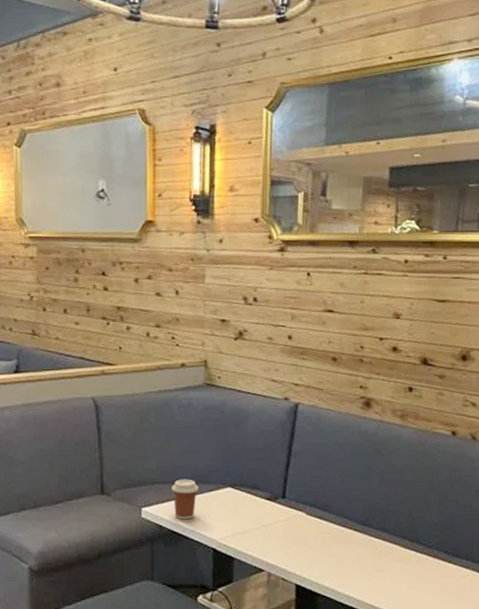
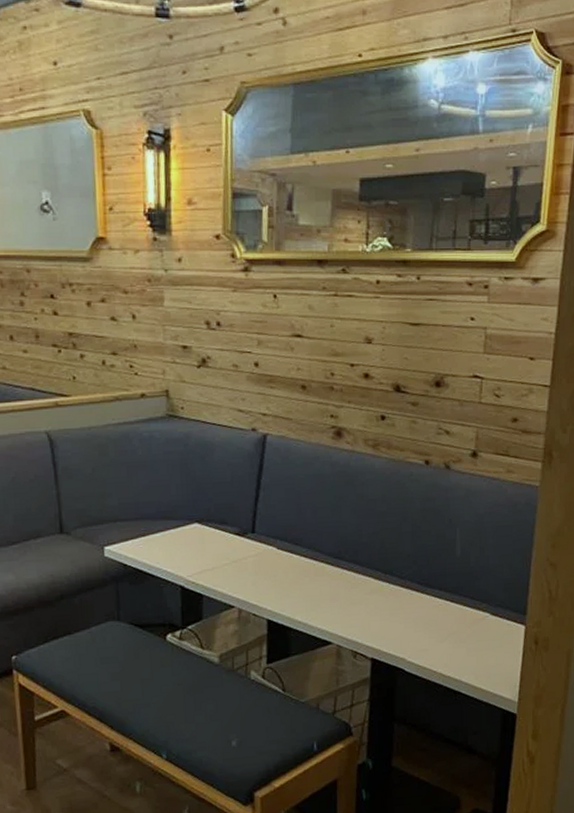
coffee cup: present [172,479,198,520] -> none [135,515,164,558]

